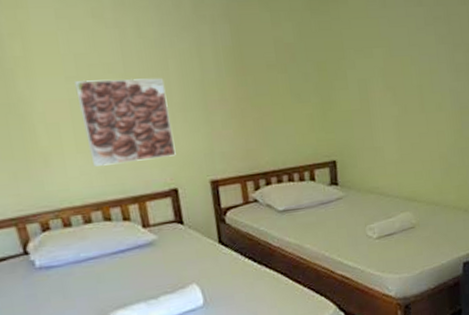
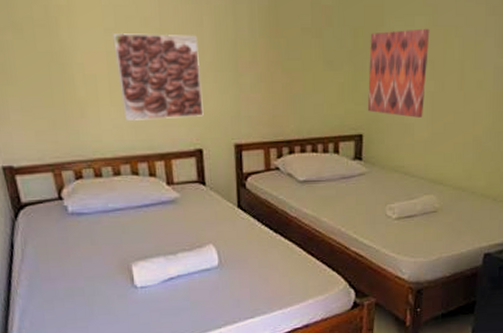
wall art: none [333,59,391,141] -> present [367,28,430,118]

